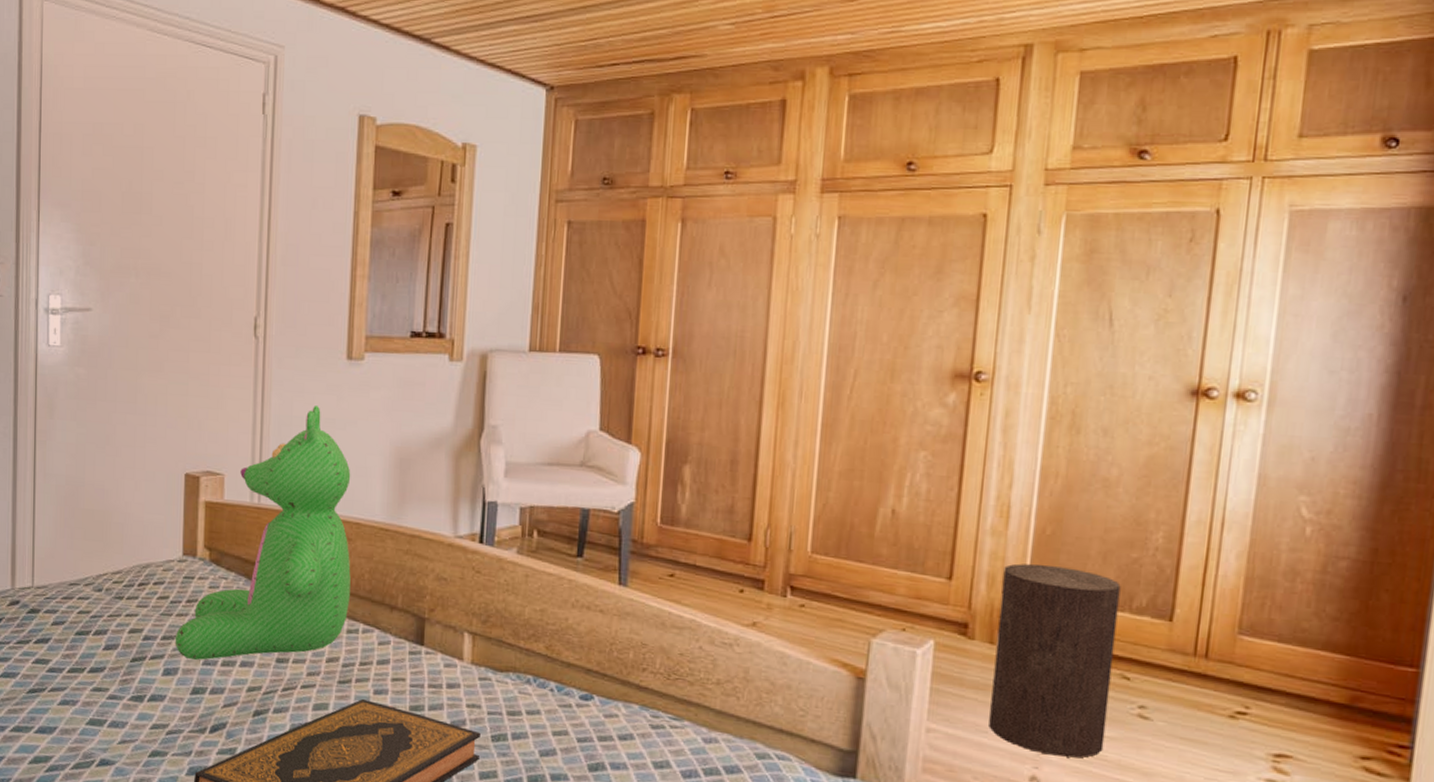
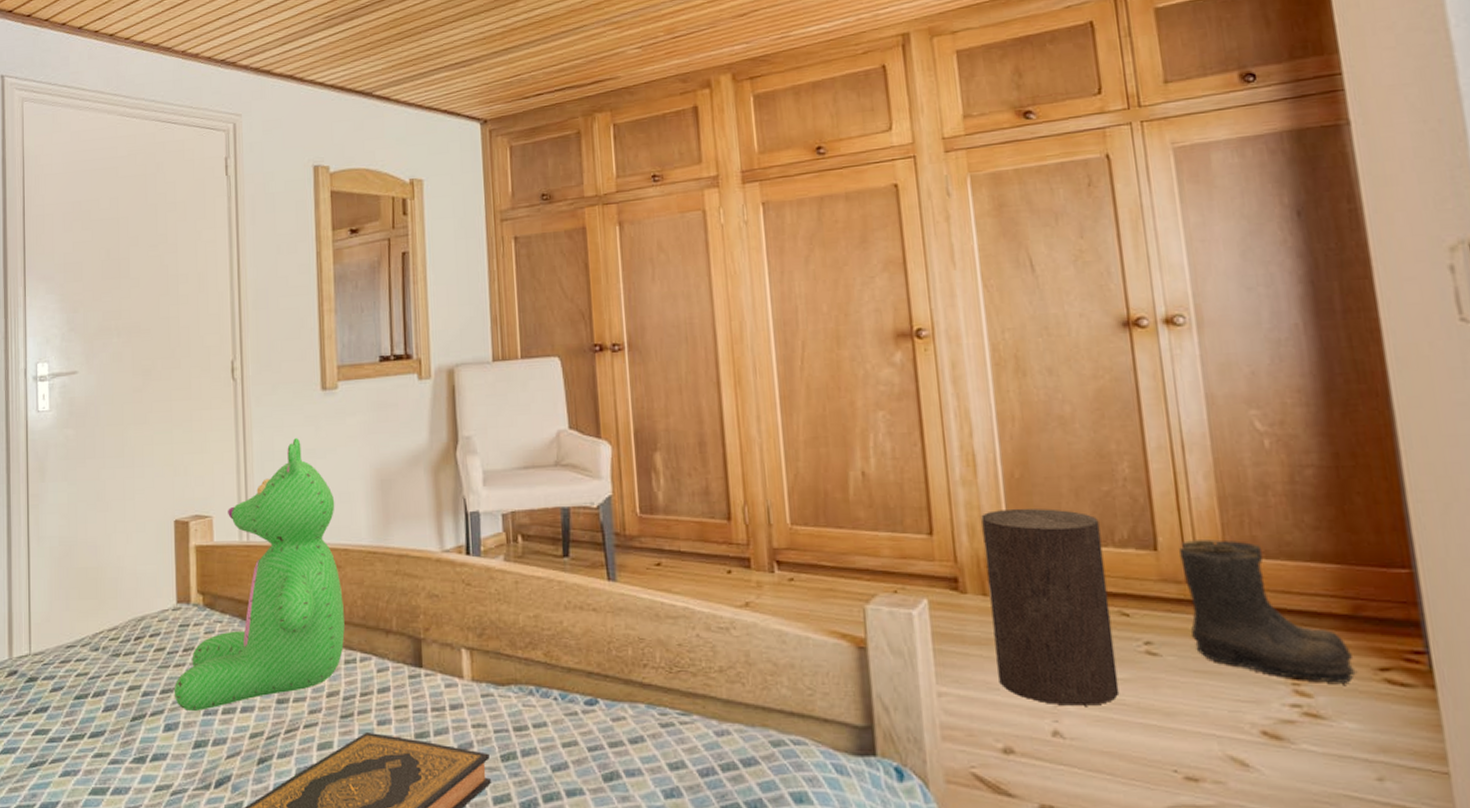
boots: none [1185,615,1339,767] -> present [1179,539,1358,683]

